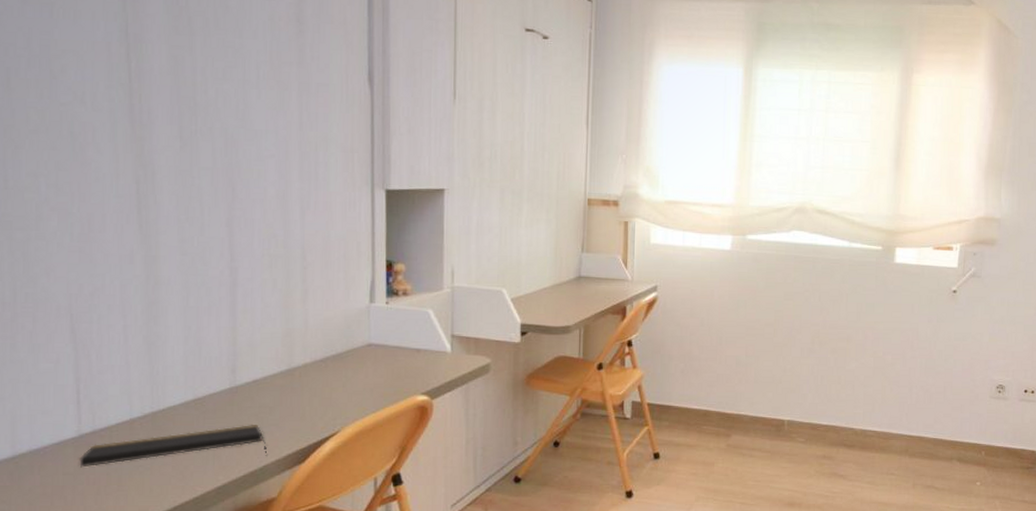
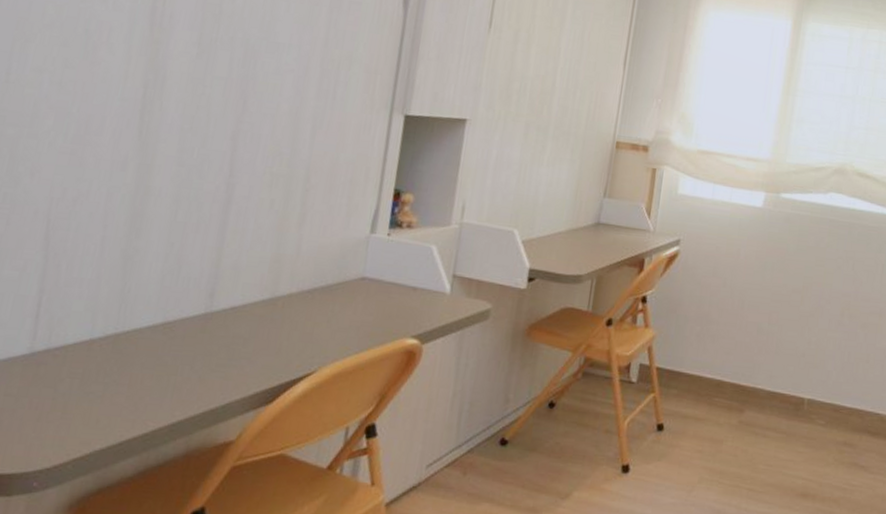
notepad: present [79,424,268,468] -> none [24,355,233,393]

